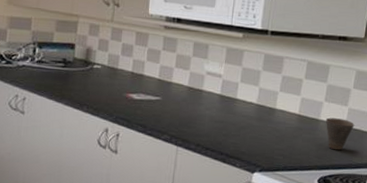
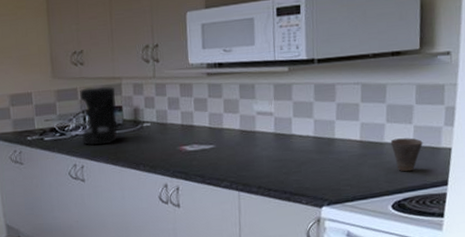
coffee maker: none [29,19,71,80] -> present [80,86,118,146]

